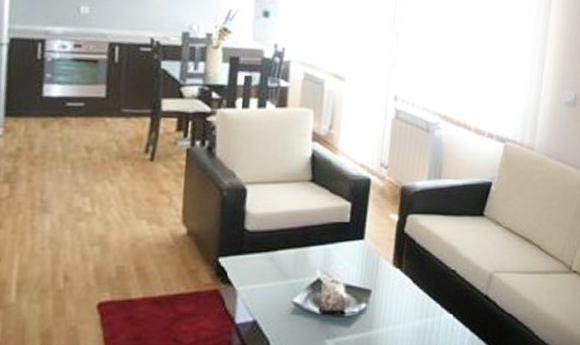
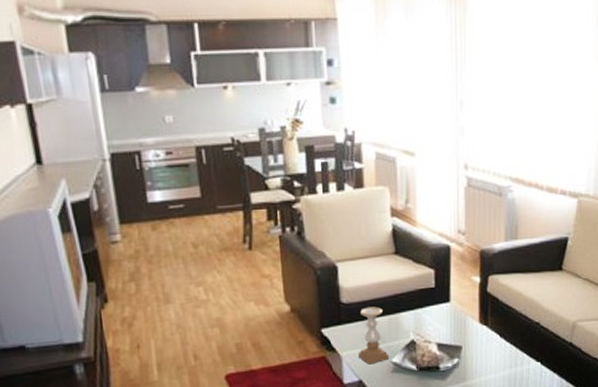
candle holder: none [255,237,291,303] -> present [357,306,390,365]

